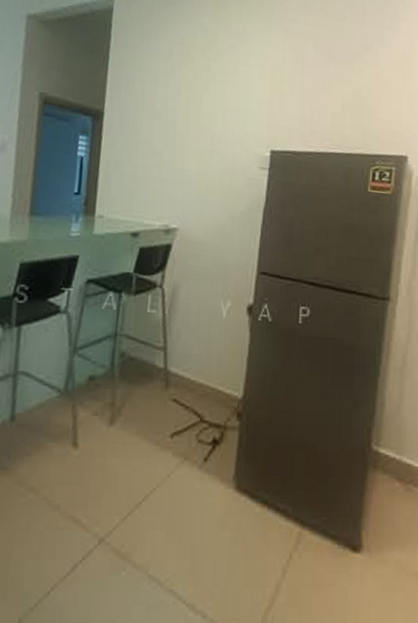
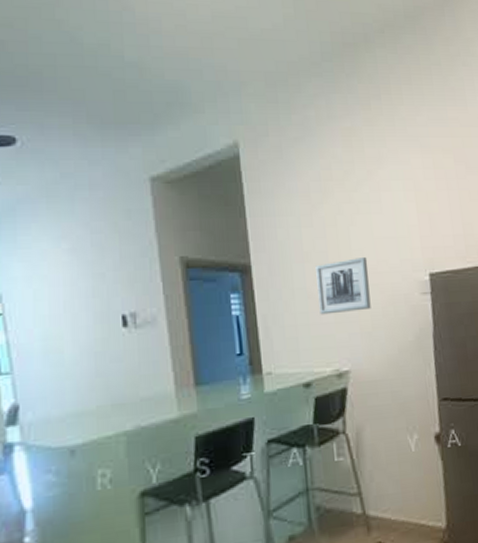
wall art: none [160,123,214,174] -> present [316,256,371,315]

